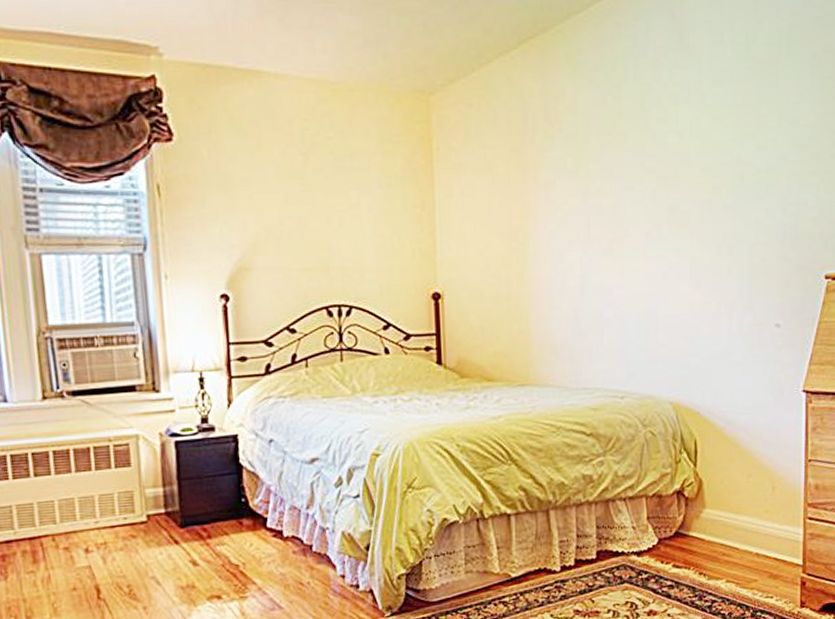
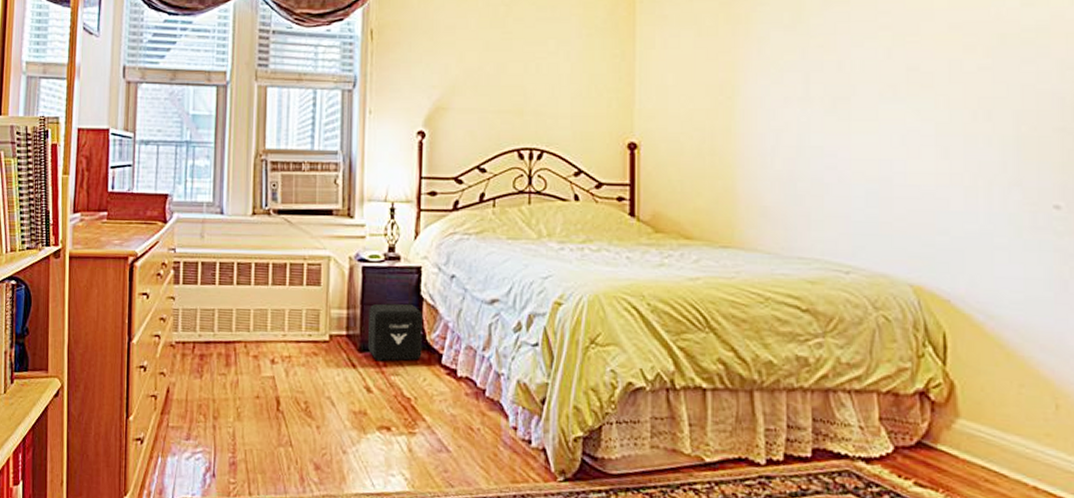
air purifier: none [186,473,246,533] -> present [367,303,422,361]

